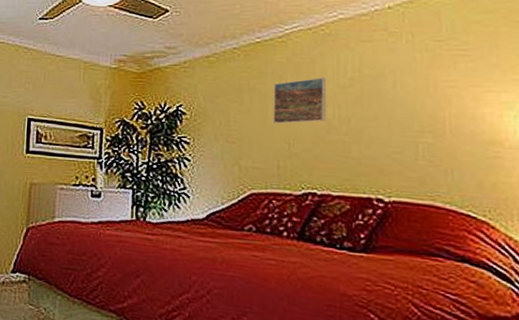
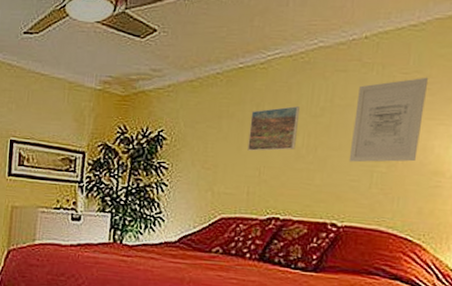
wall art: none [387,43,467,133] -> present [348,77,429,163]

